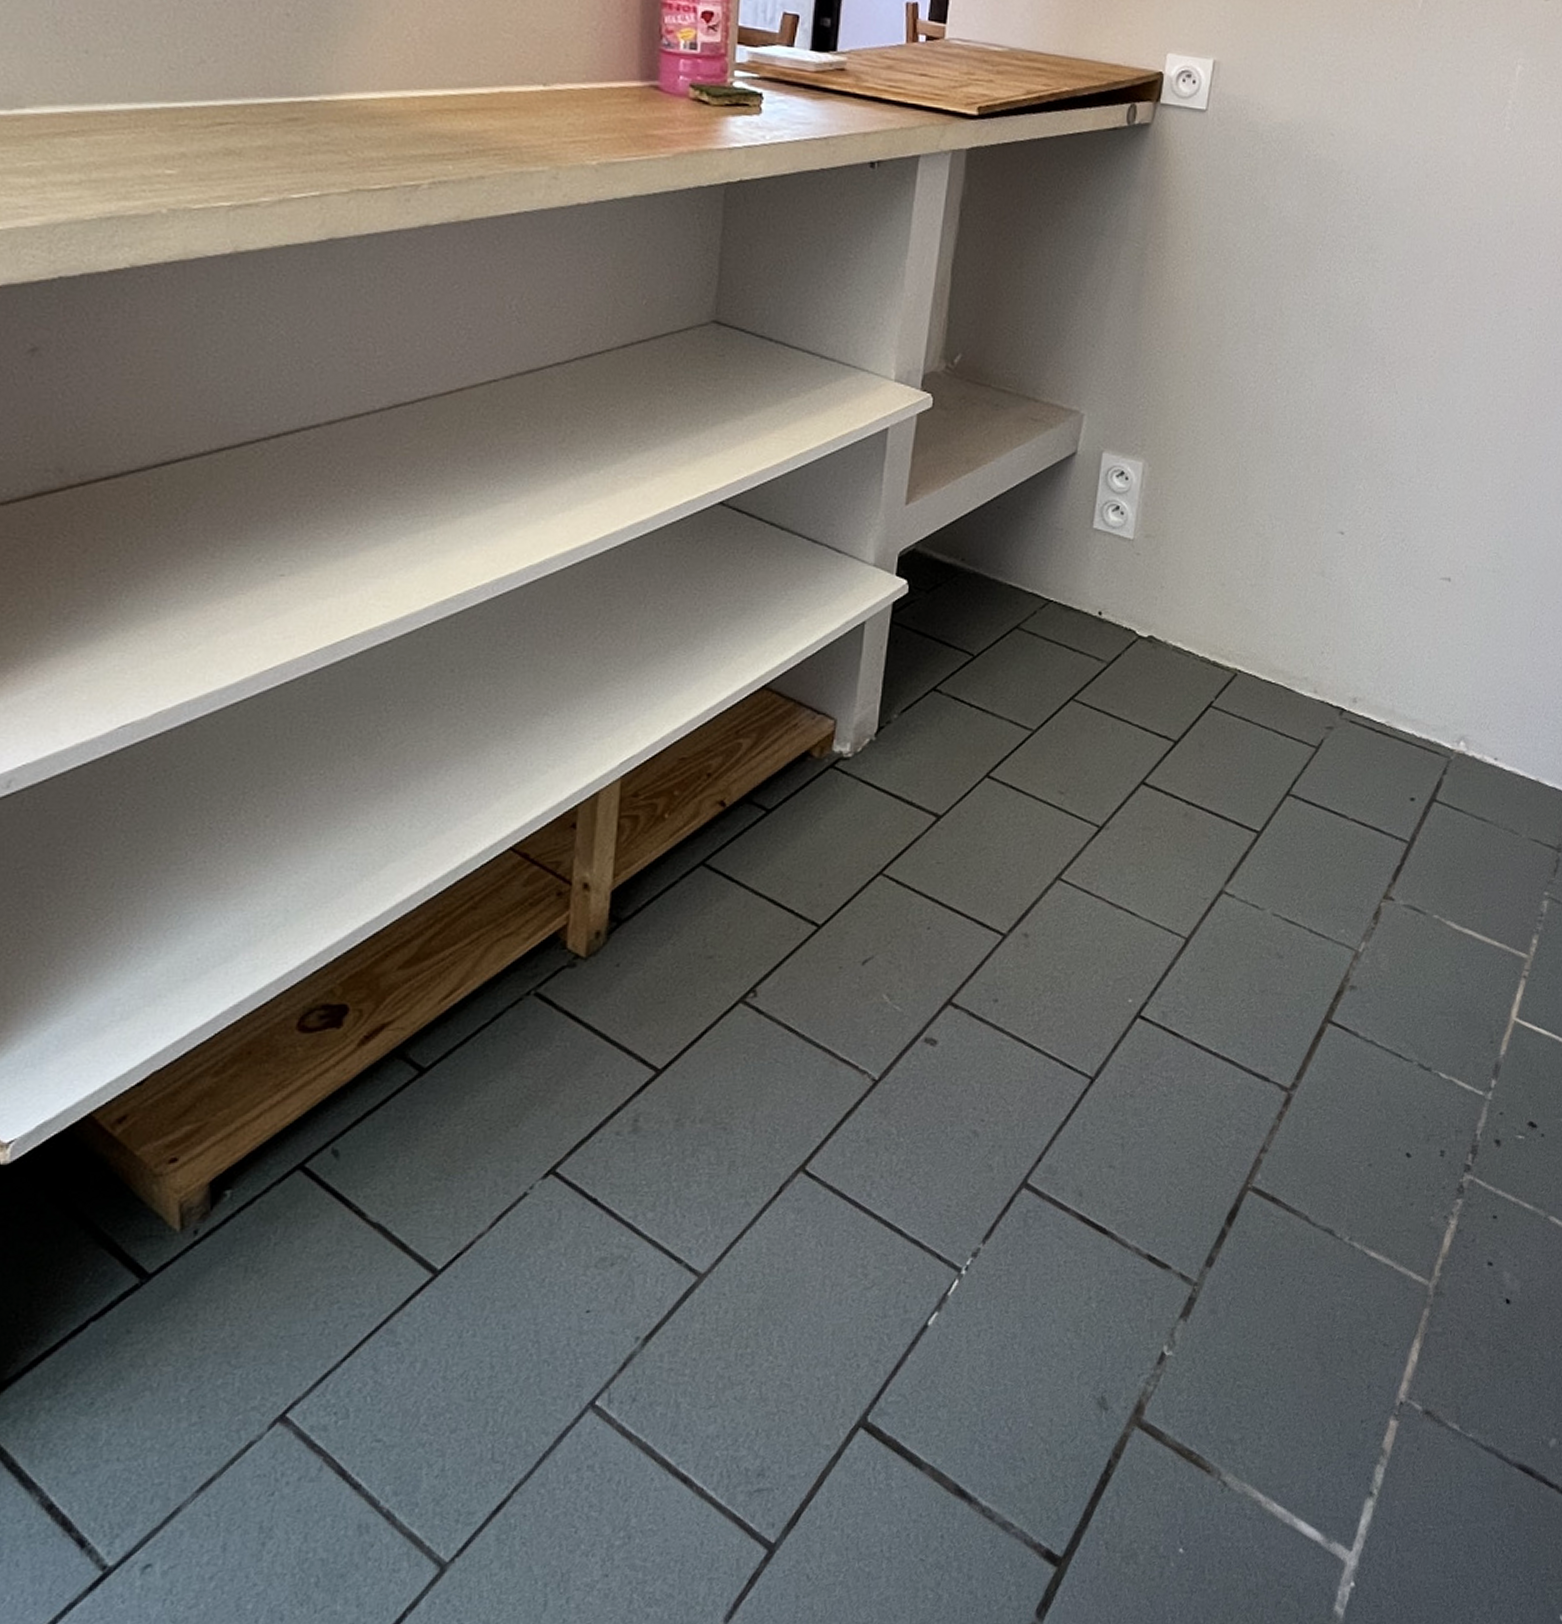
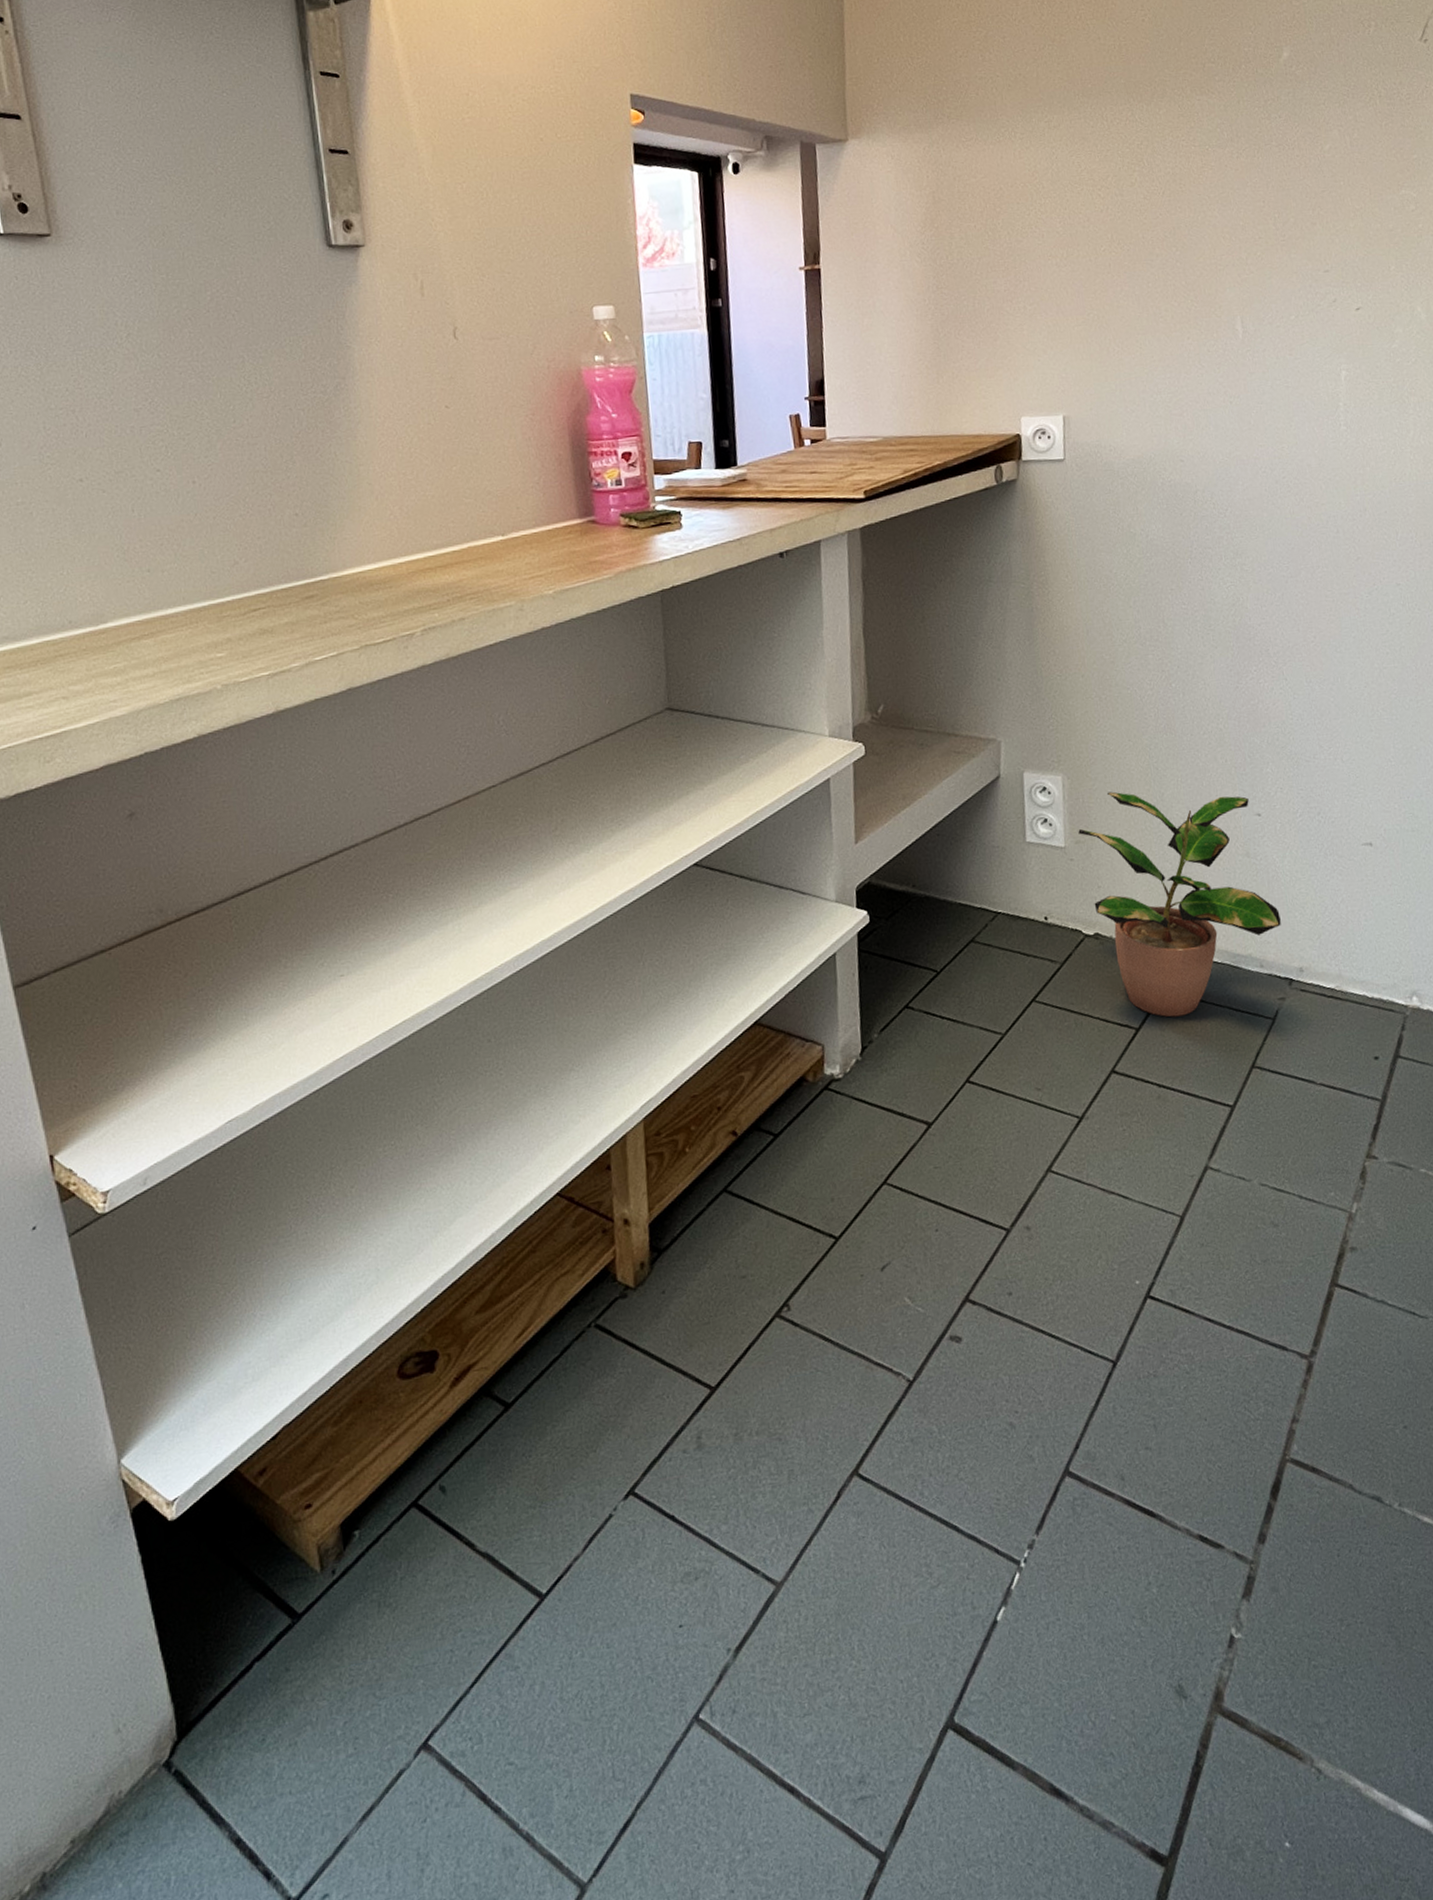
potted plant: none [1150,486,1344,734] -> present [1078,791,1281,1017]

